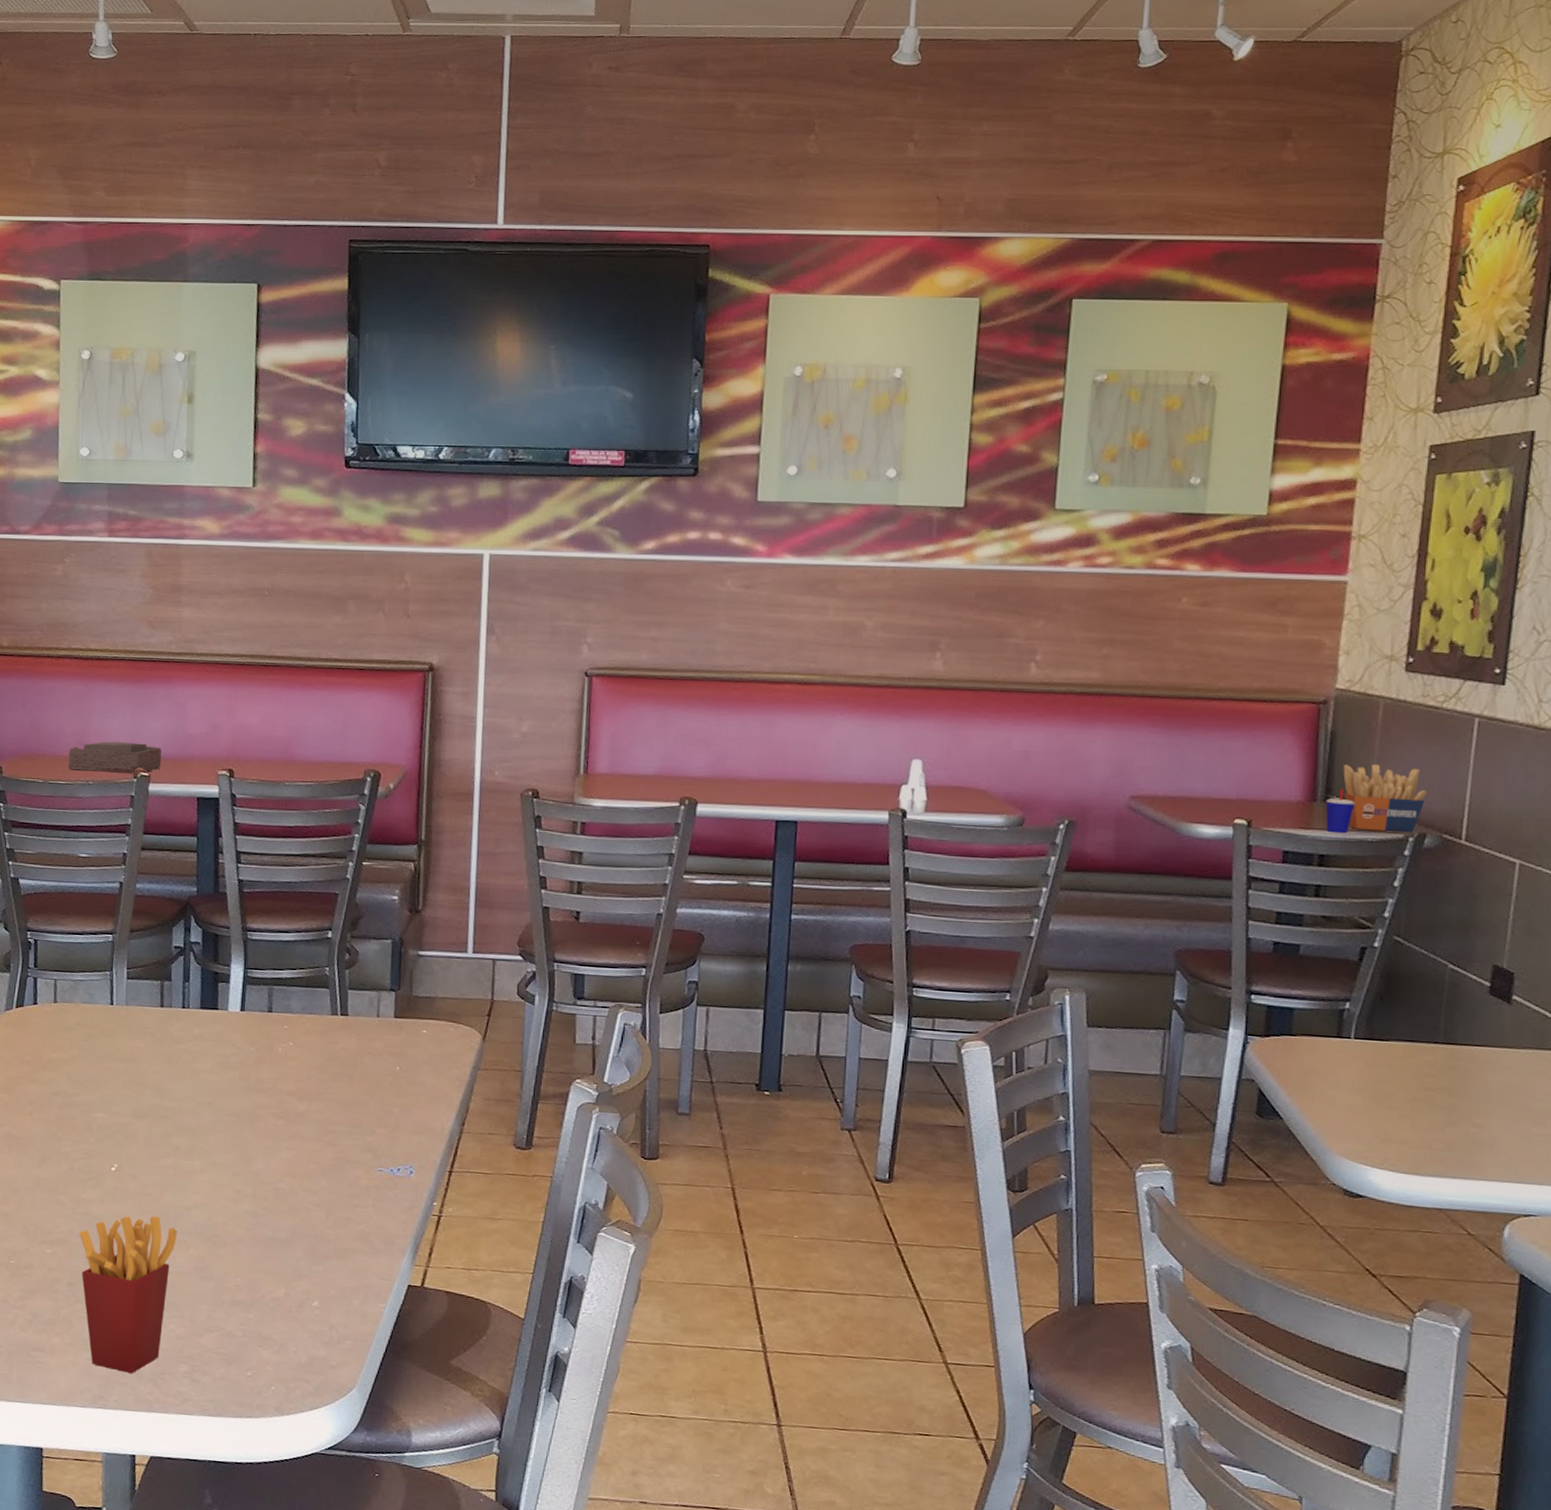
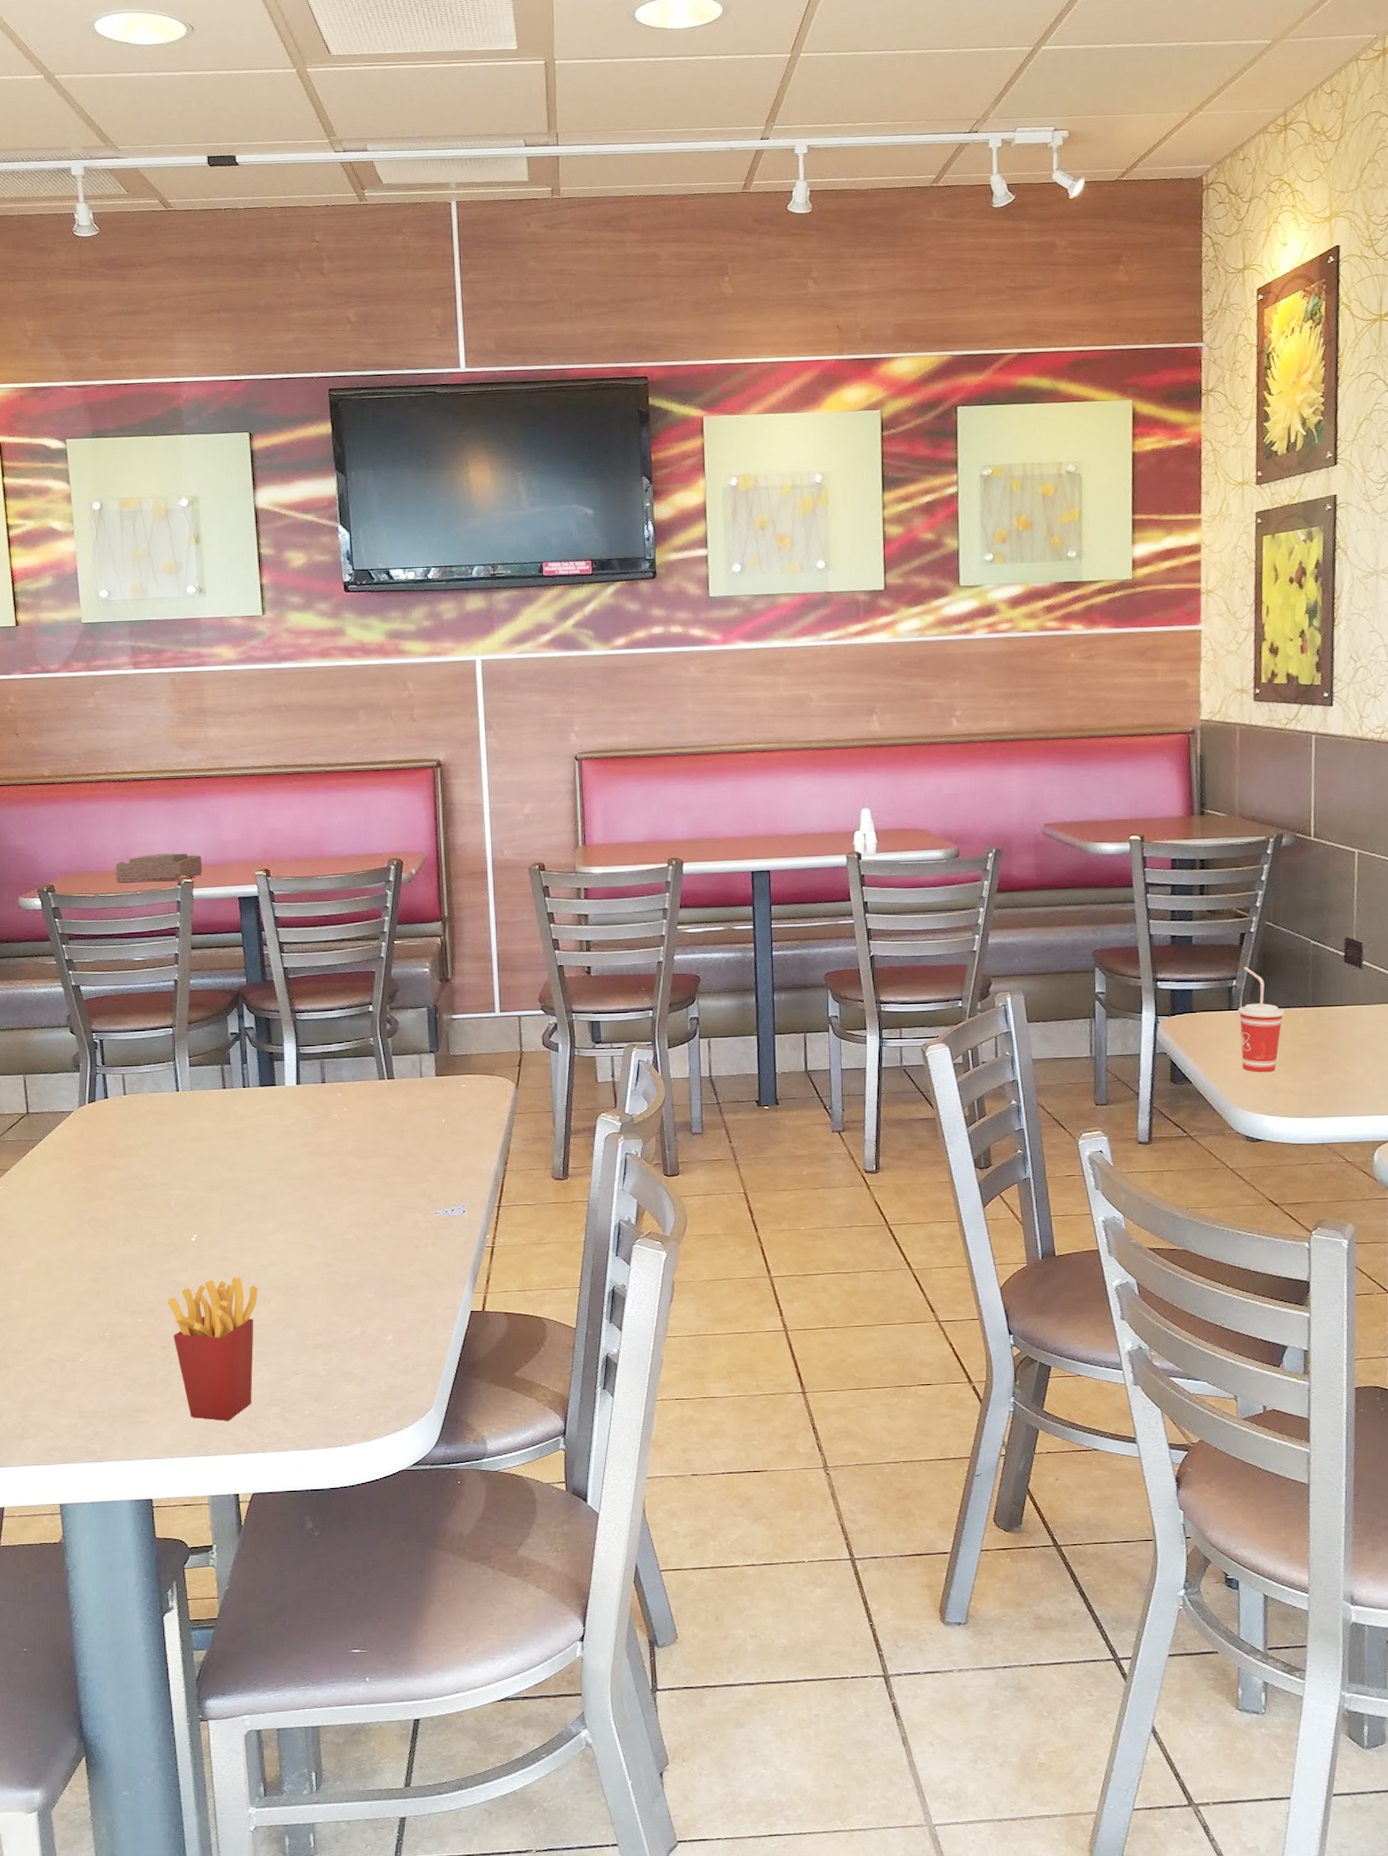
beverage cup: present [1325,788,1355,834] -> none [1201,802,1225,841]
french fries: present [1343,765,1428,833] -> none [1213,780,1281,836]
beverage cup: none [1347,987,1408,1116] -> present [1238,966,1285,1072]

